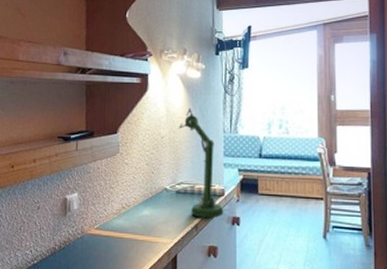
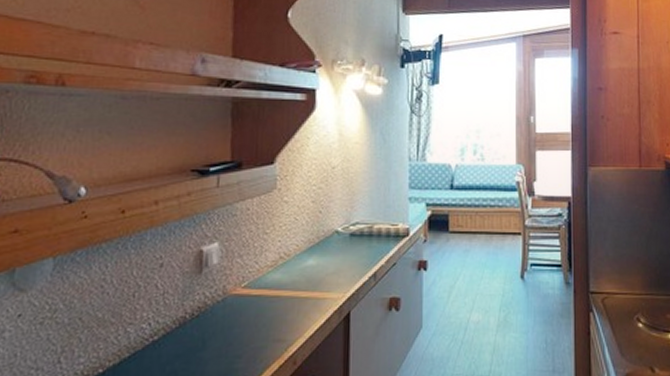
desk lamp: present [178,107,224,219] -> none [353,131,408,265]

